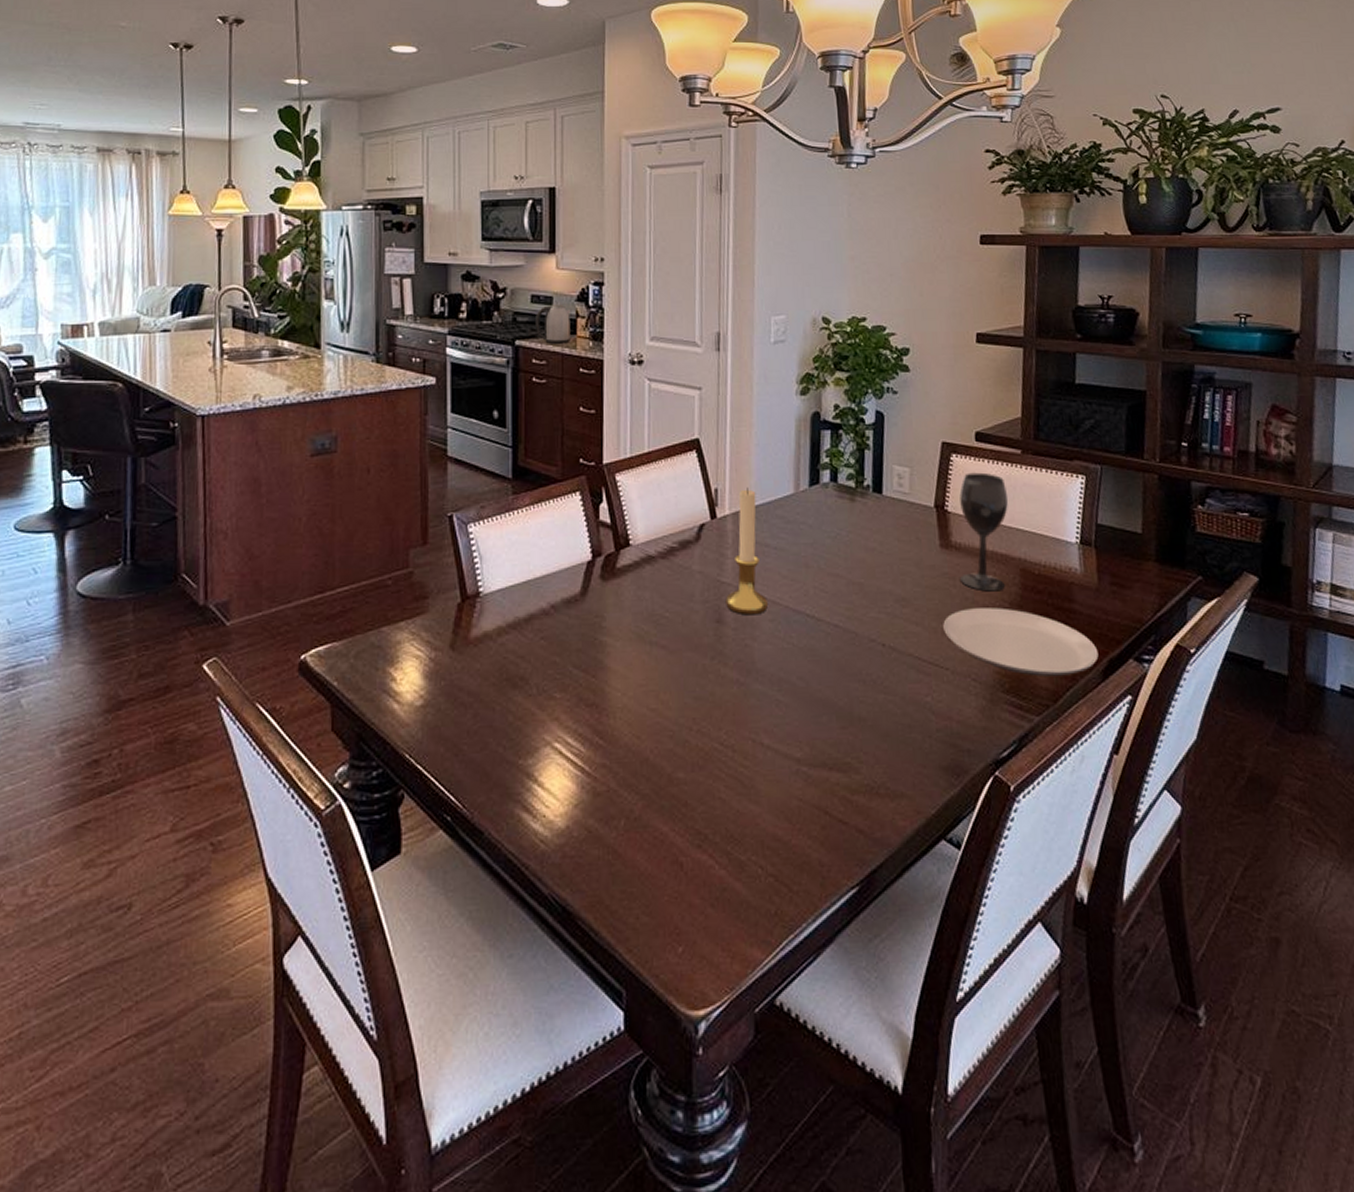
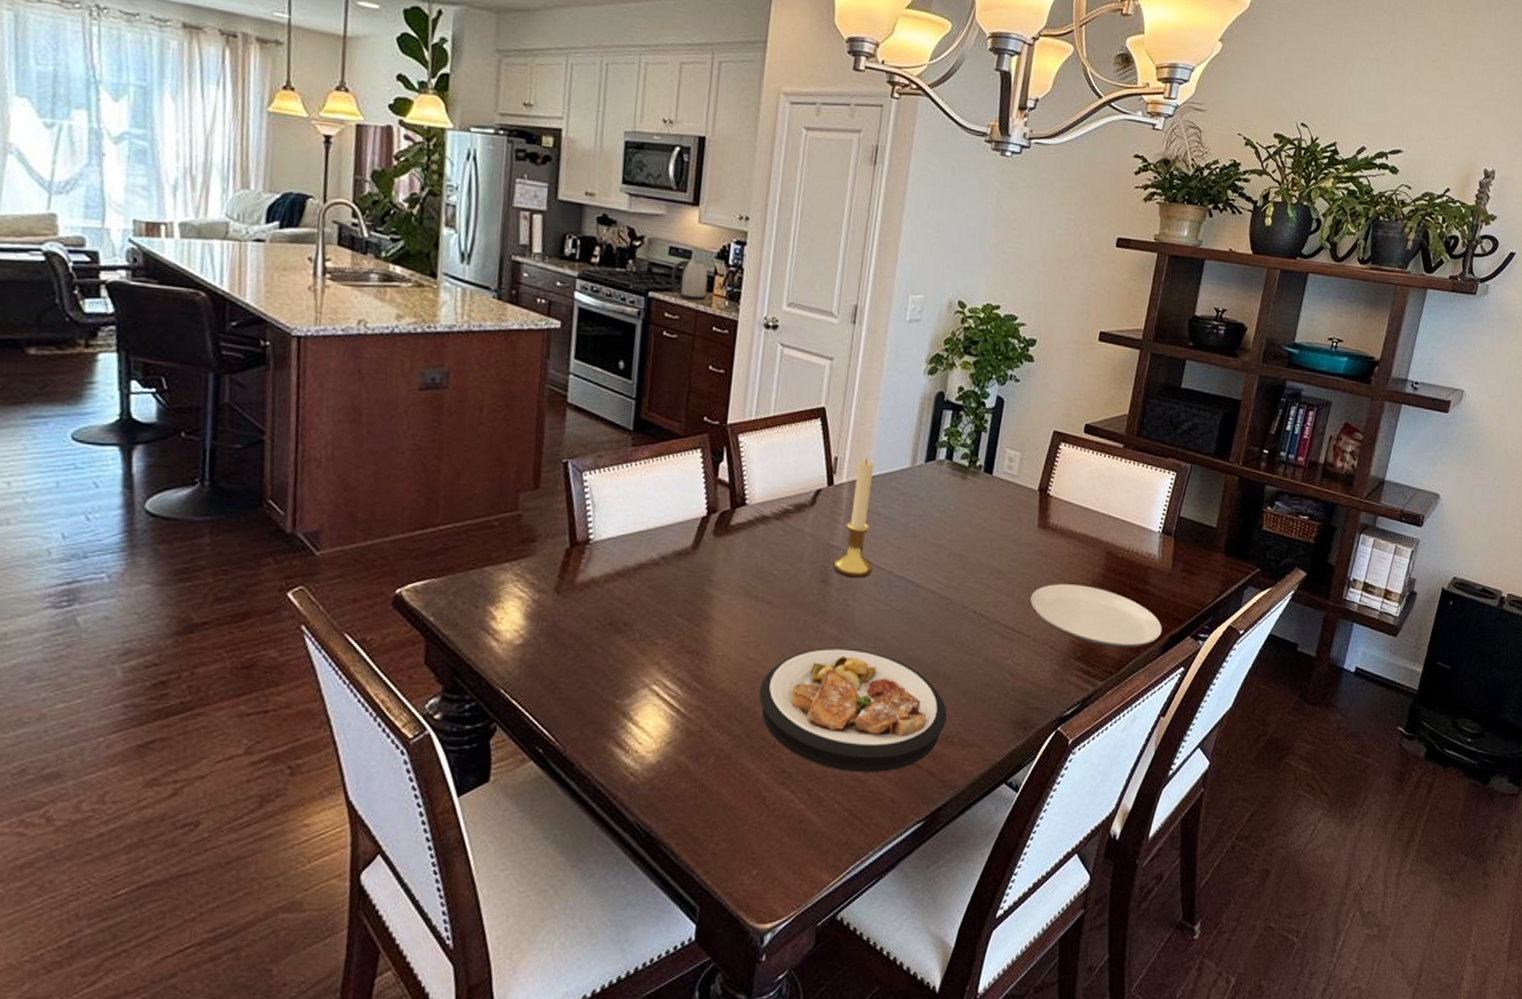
plate: none [665,692,869,832] -> present [759,647,947,773]
wine glass: present [959,472,1009,592] -> none [1052,461,1106,570]

